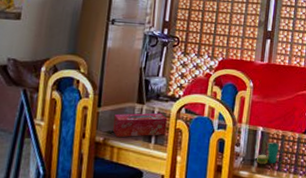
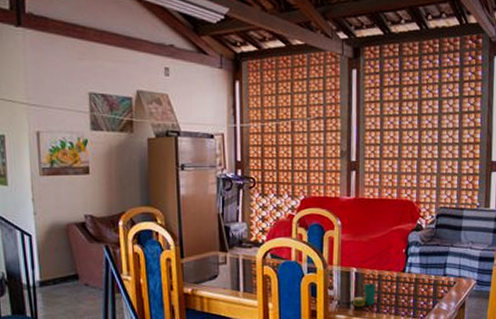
tissue box: present [113,112,168,138] -> none [199,260,254,288]

